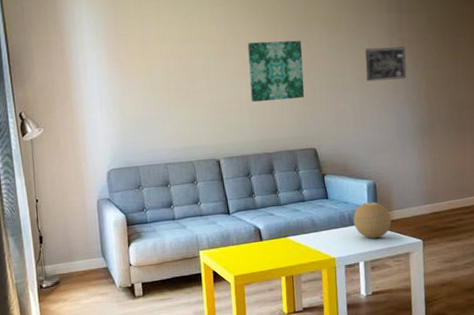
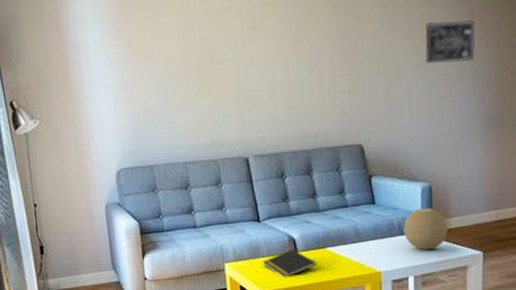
notepad: none [232,238,280,263] -> present [262,249,317,277]
wall art: present [247,40,305,102] -> none [282,12,351,88]

